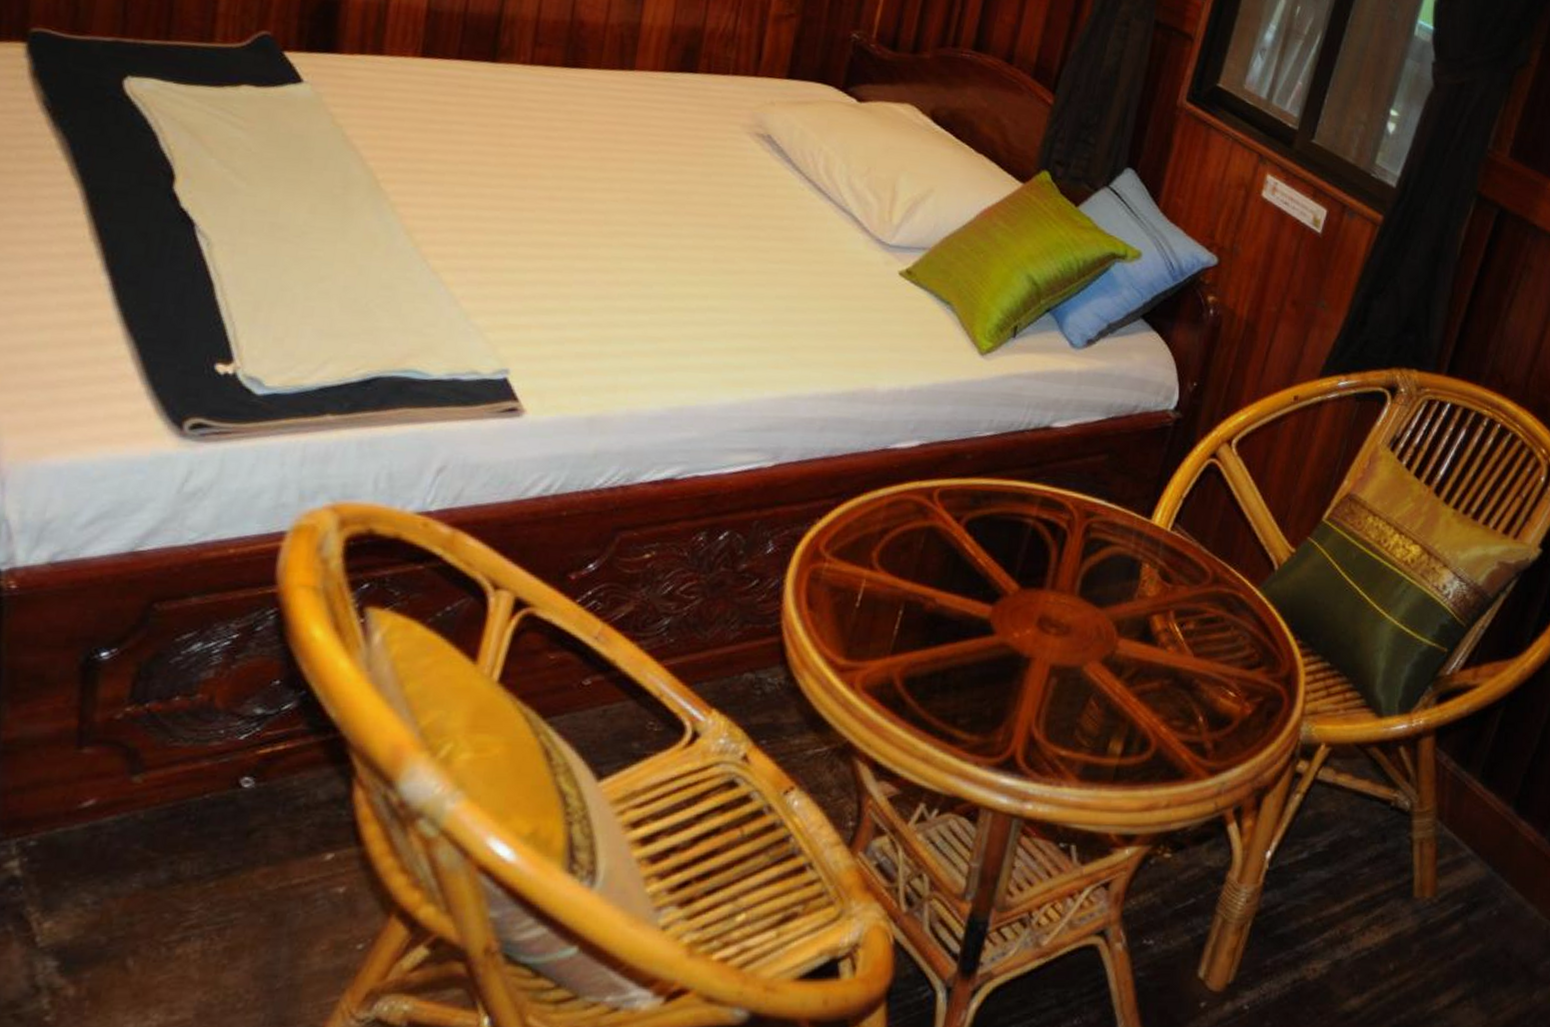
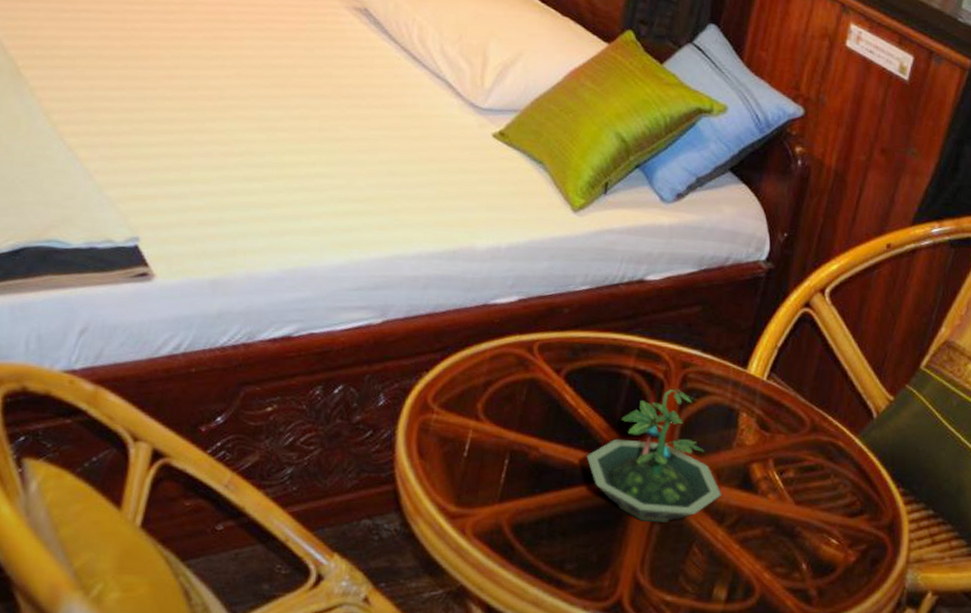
terrarium: none [984,537,1121,675] -> present [586,387,722,522]

